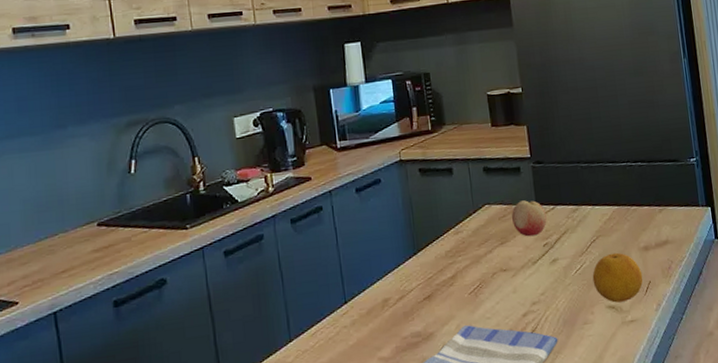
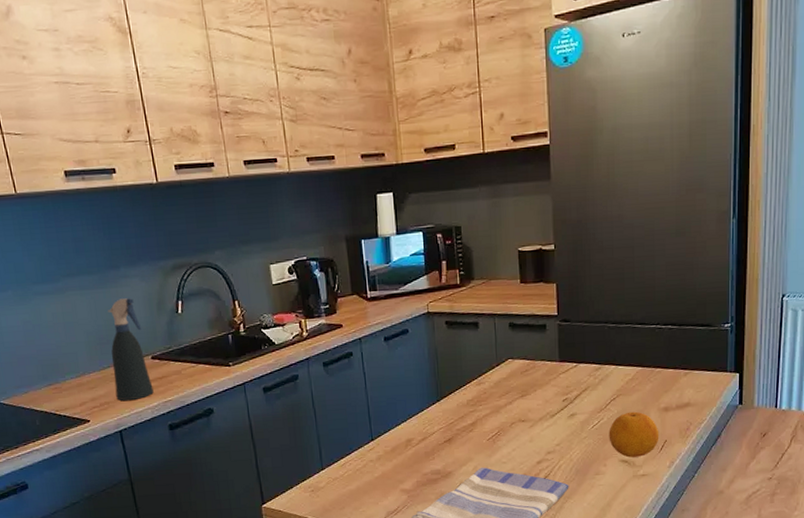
spray bottle: none [50,159,98,276] -> present [108,298,154,401]
fruit: present [512,200,547,237] -> none [534,357,568,391]

